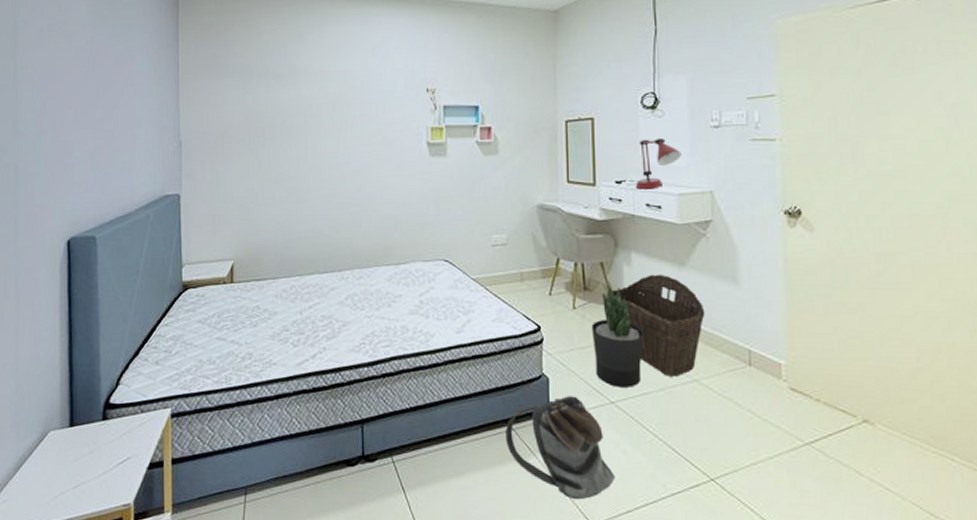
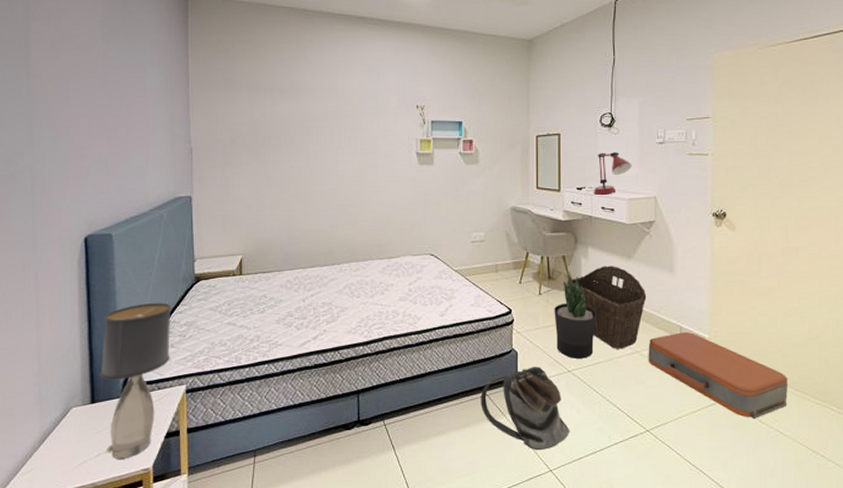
table lamp: none [79,313,158,492] -> present [99,302,172,459]
suitcase: none [709,357,893,470] -> present [648,332,788,420]

